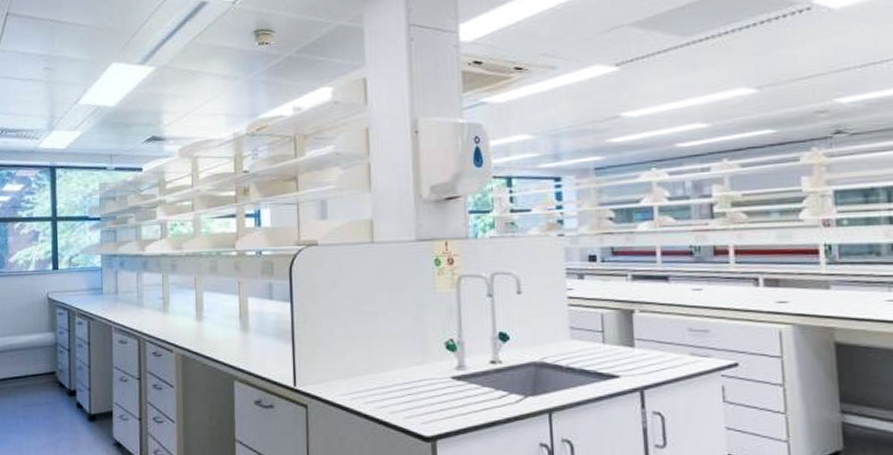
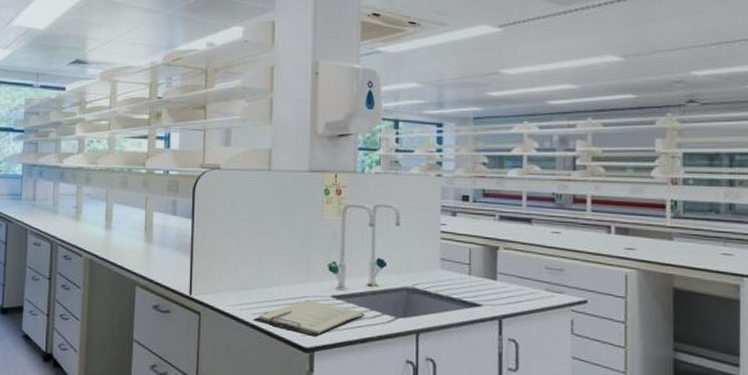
clipboard: none [365,382,489,424] -> present [252,299,364,337]

